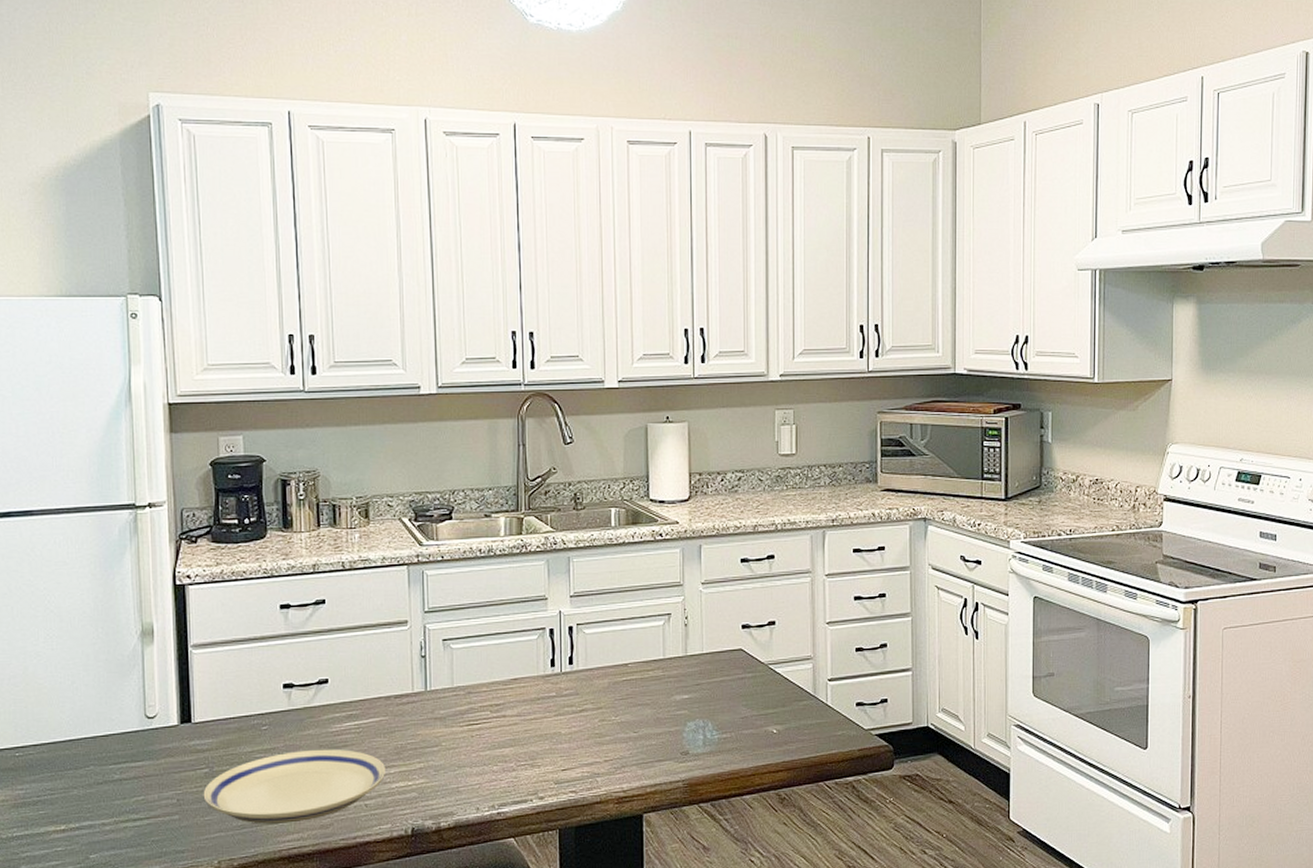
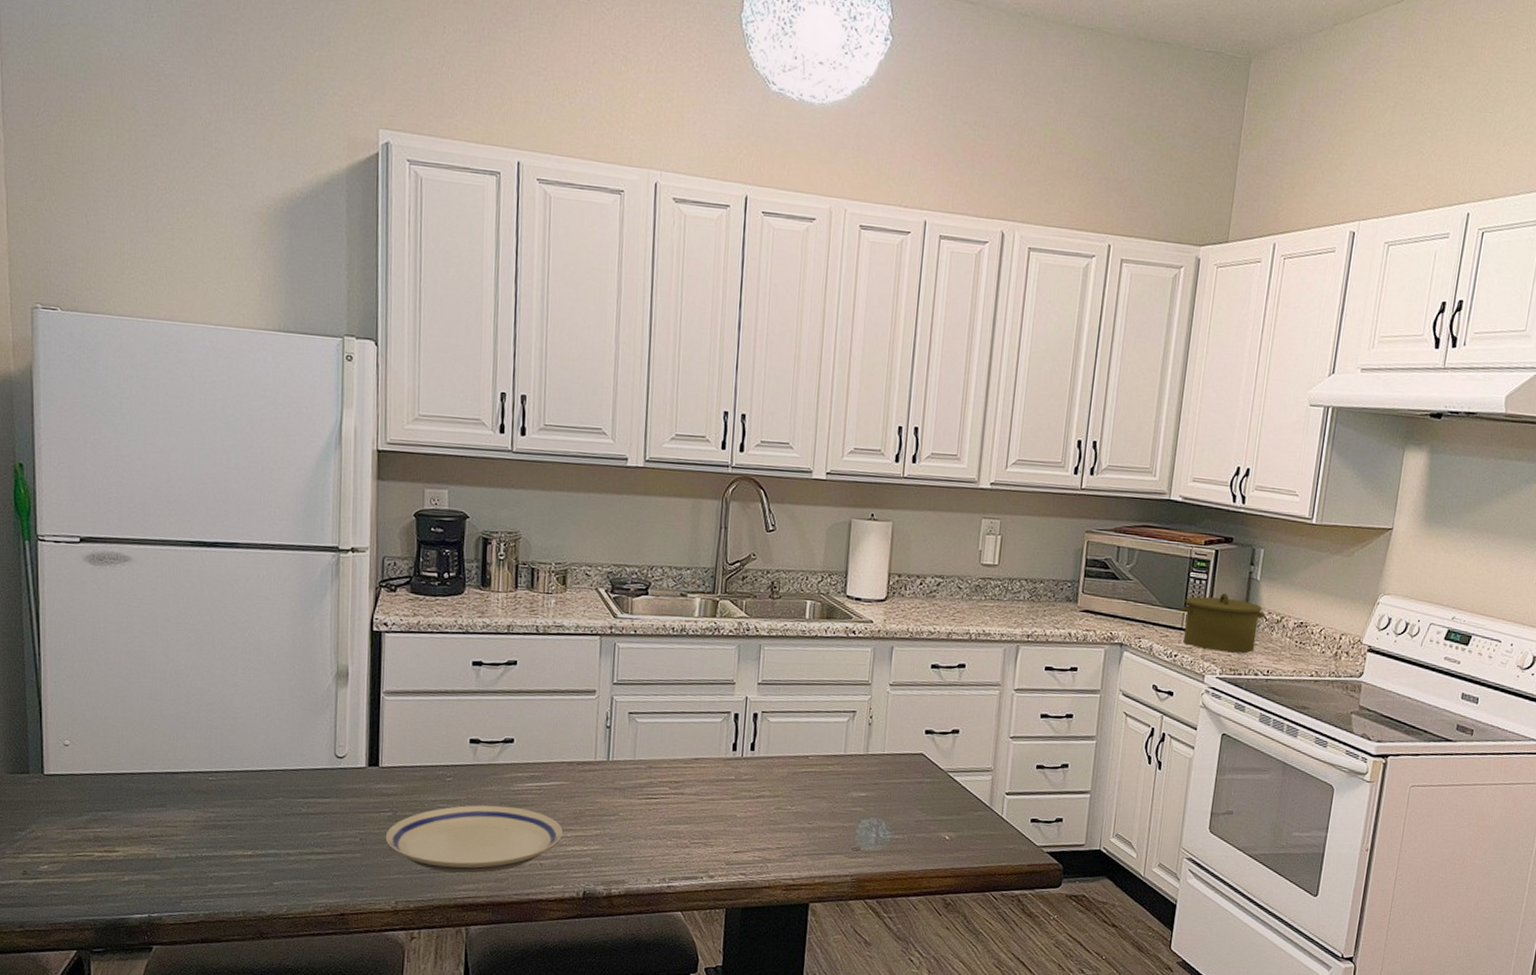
cooking pot: none [978,459,1061,516] -> present [1180,593,1266,653]

